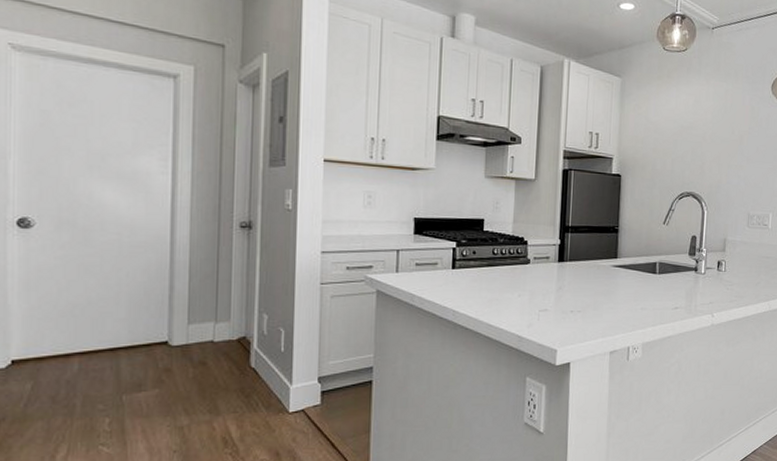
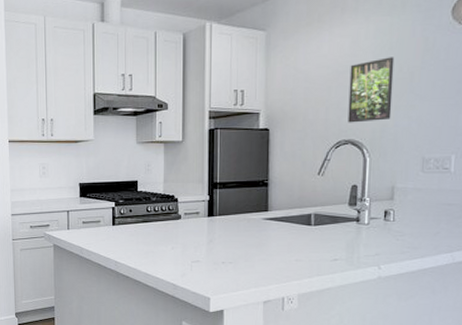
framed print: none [690,119,729,177] -> present [348,57,395,123]

